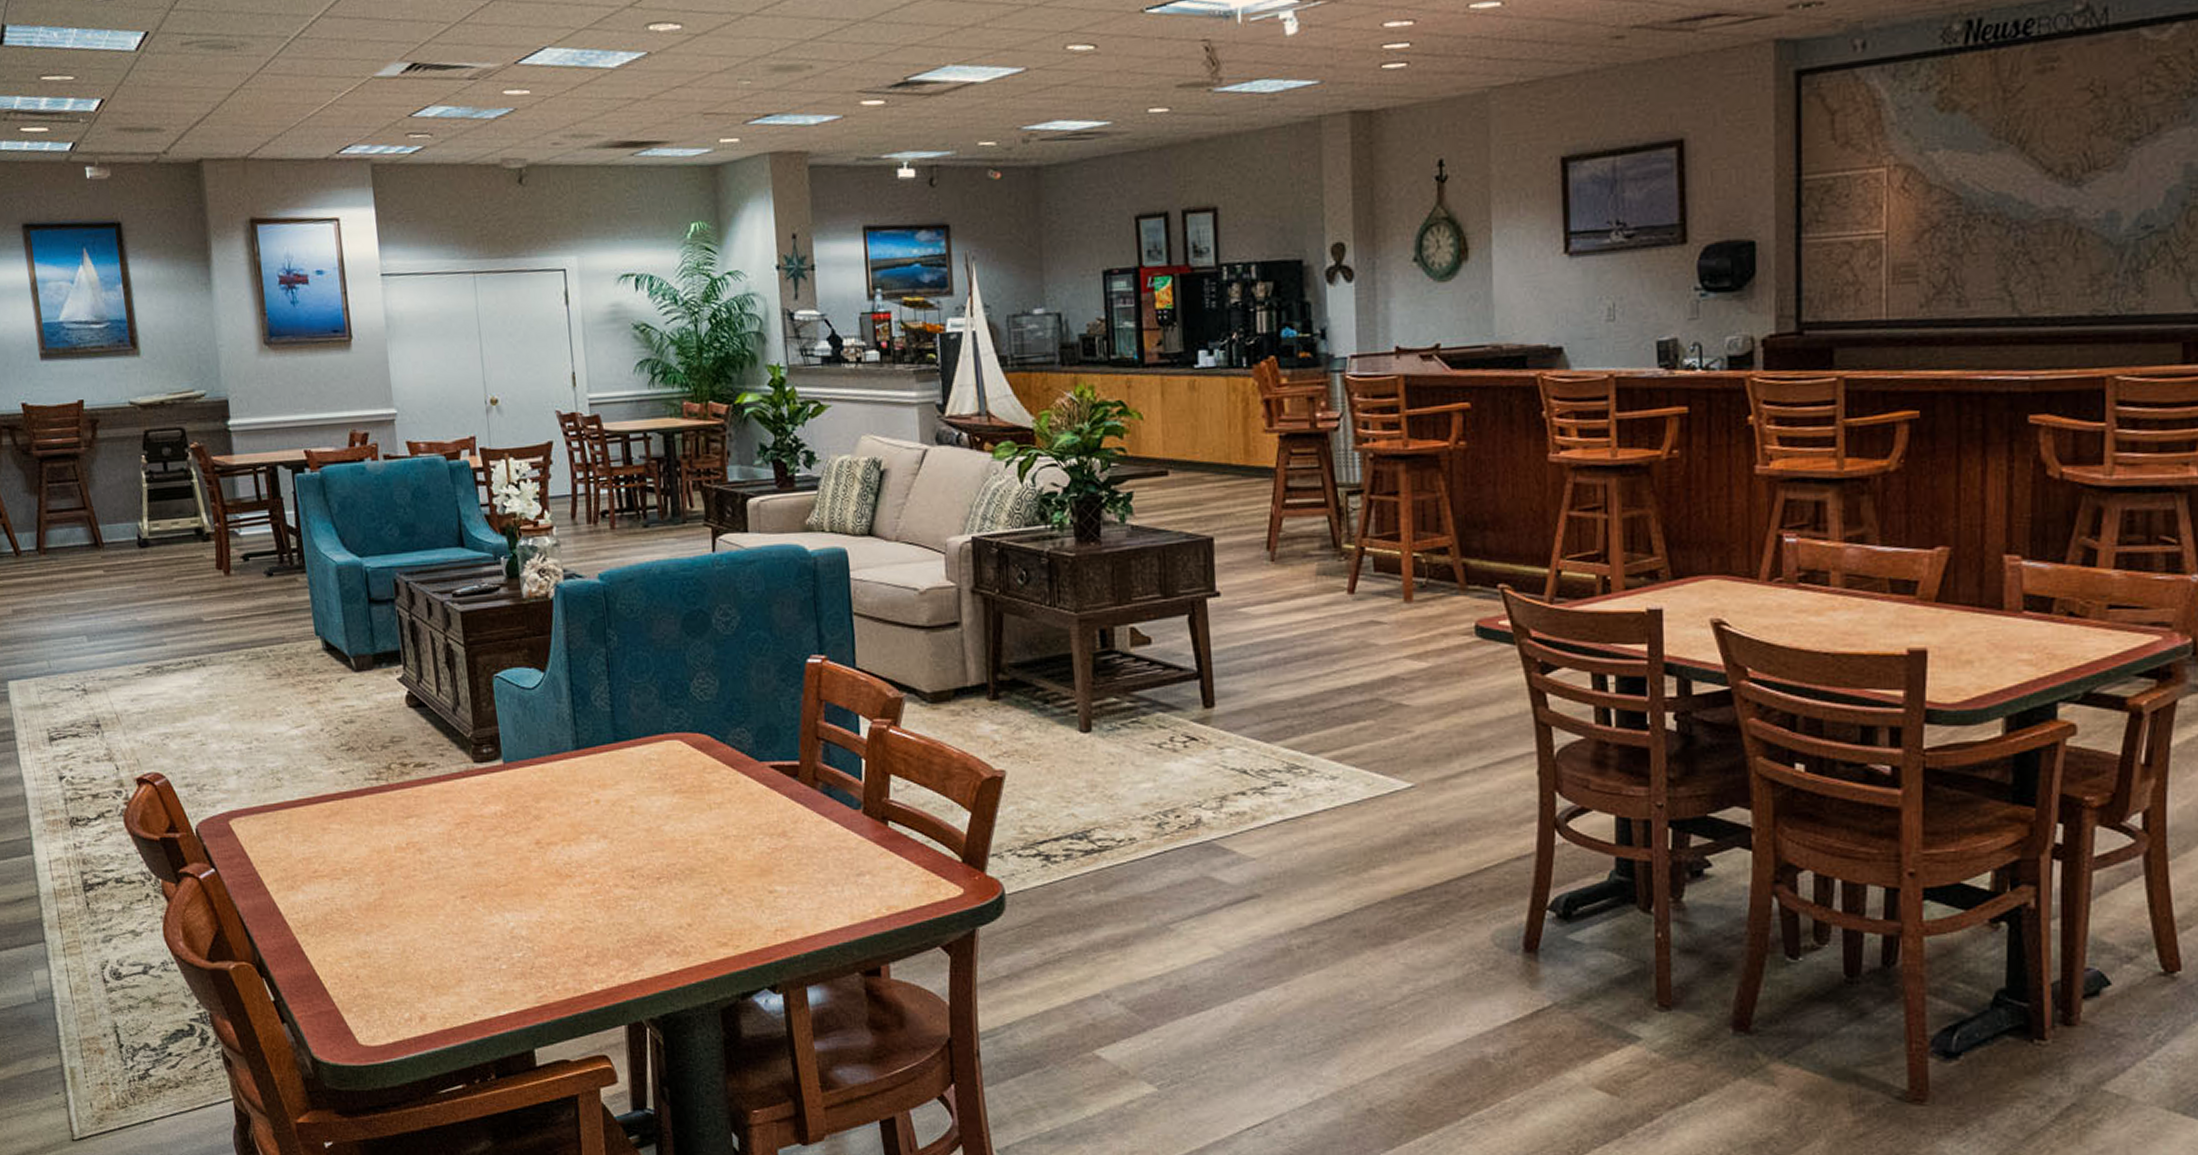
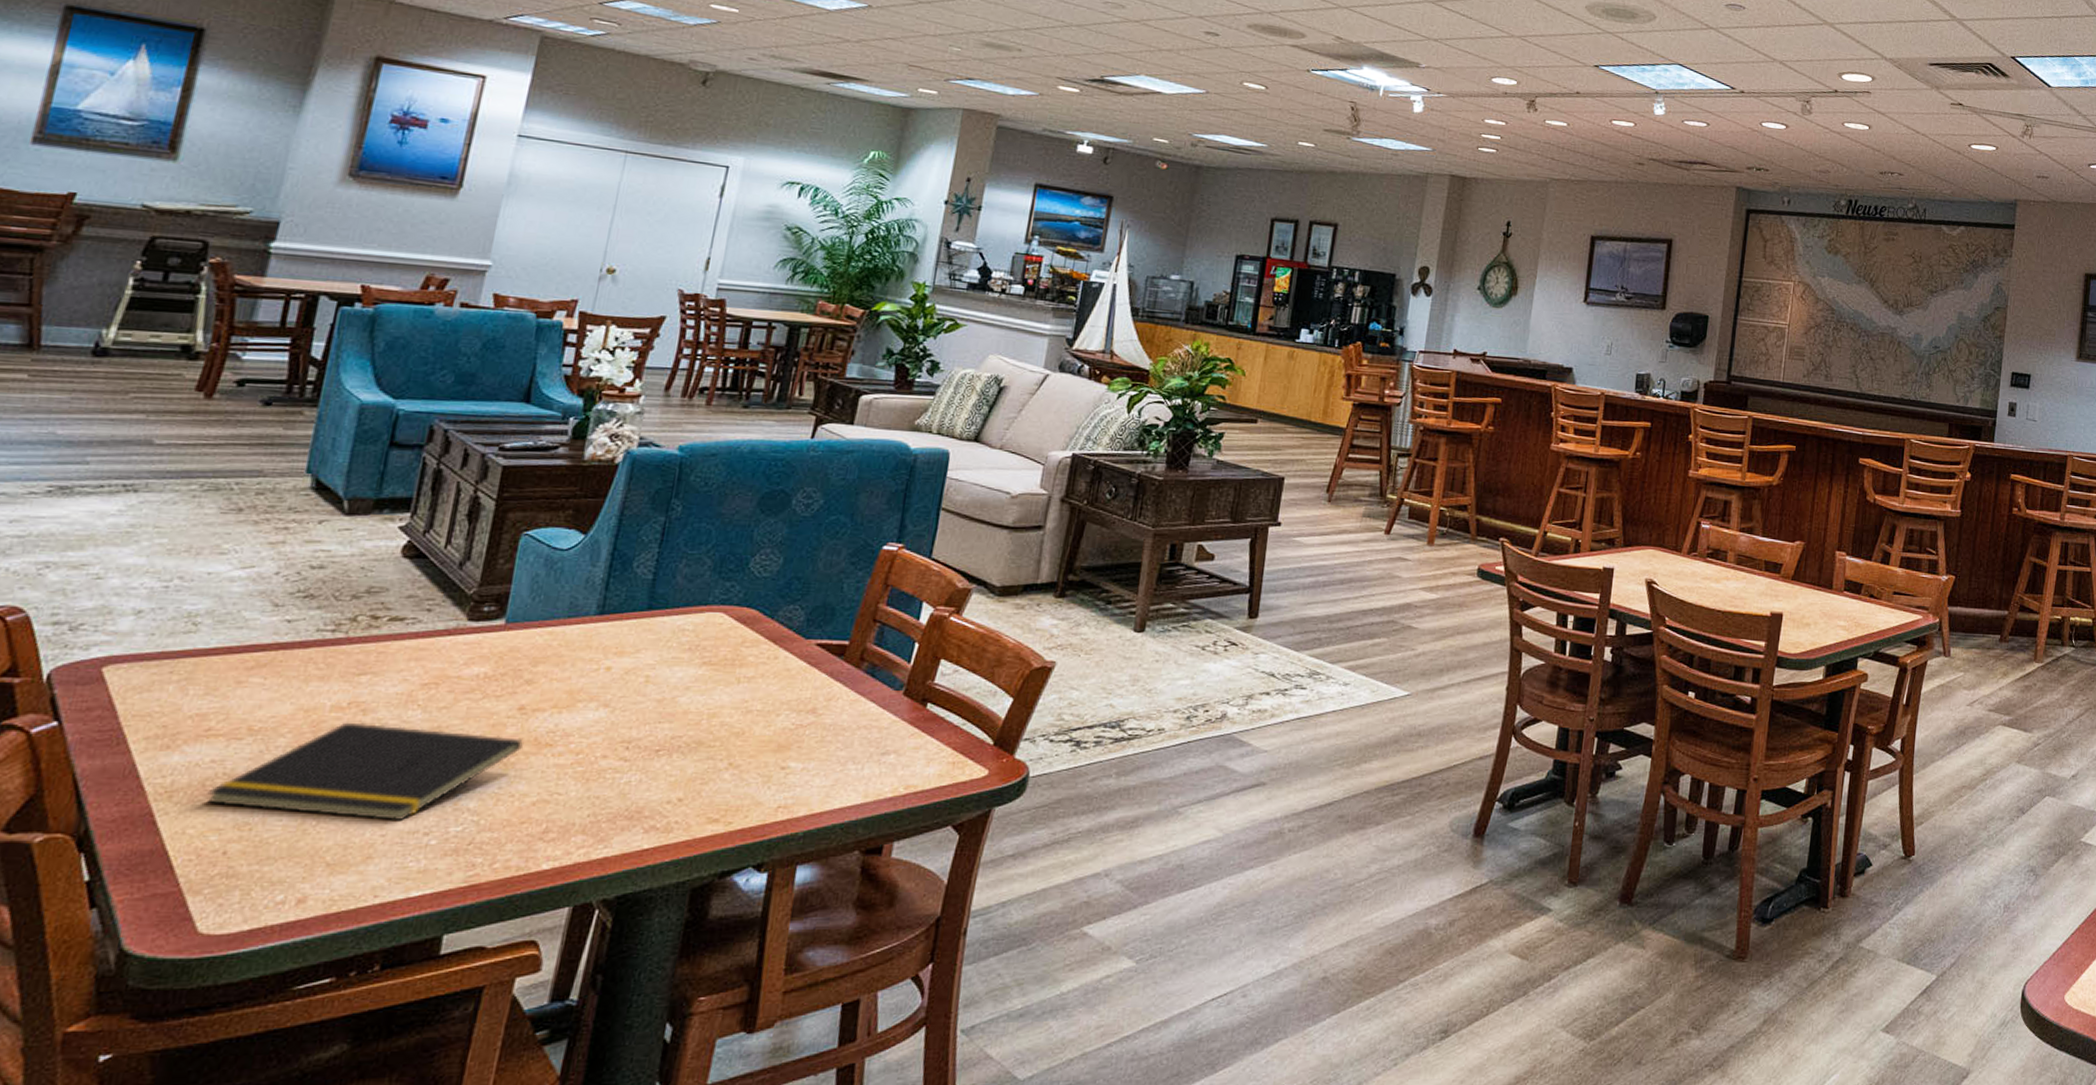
notepad: none [330,861,549,949] -> present [207,722,523,822]

